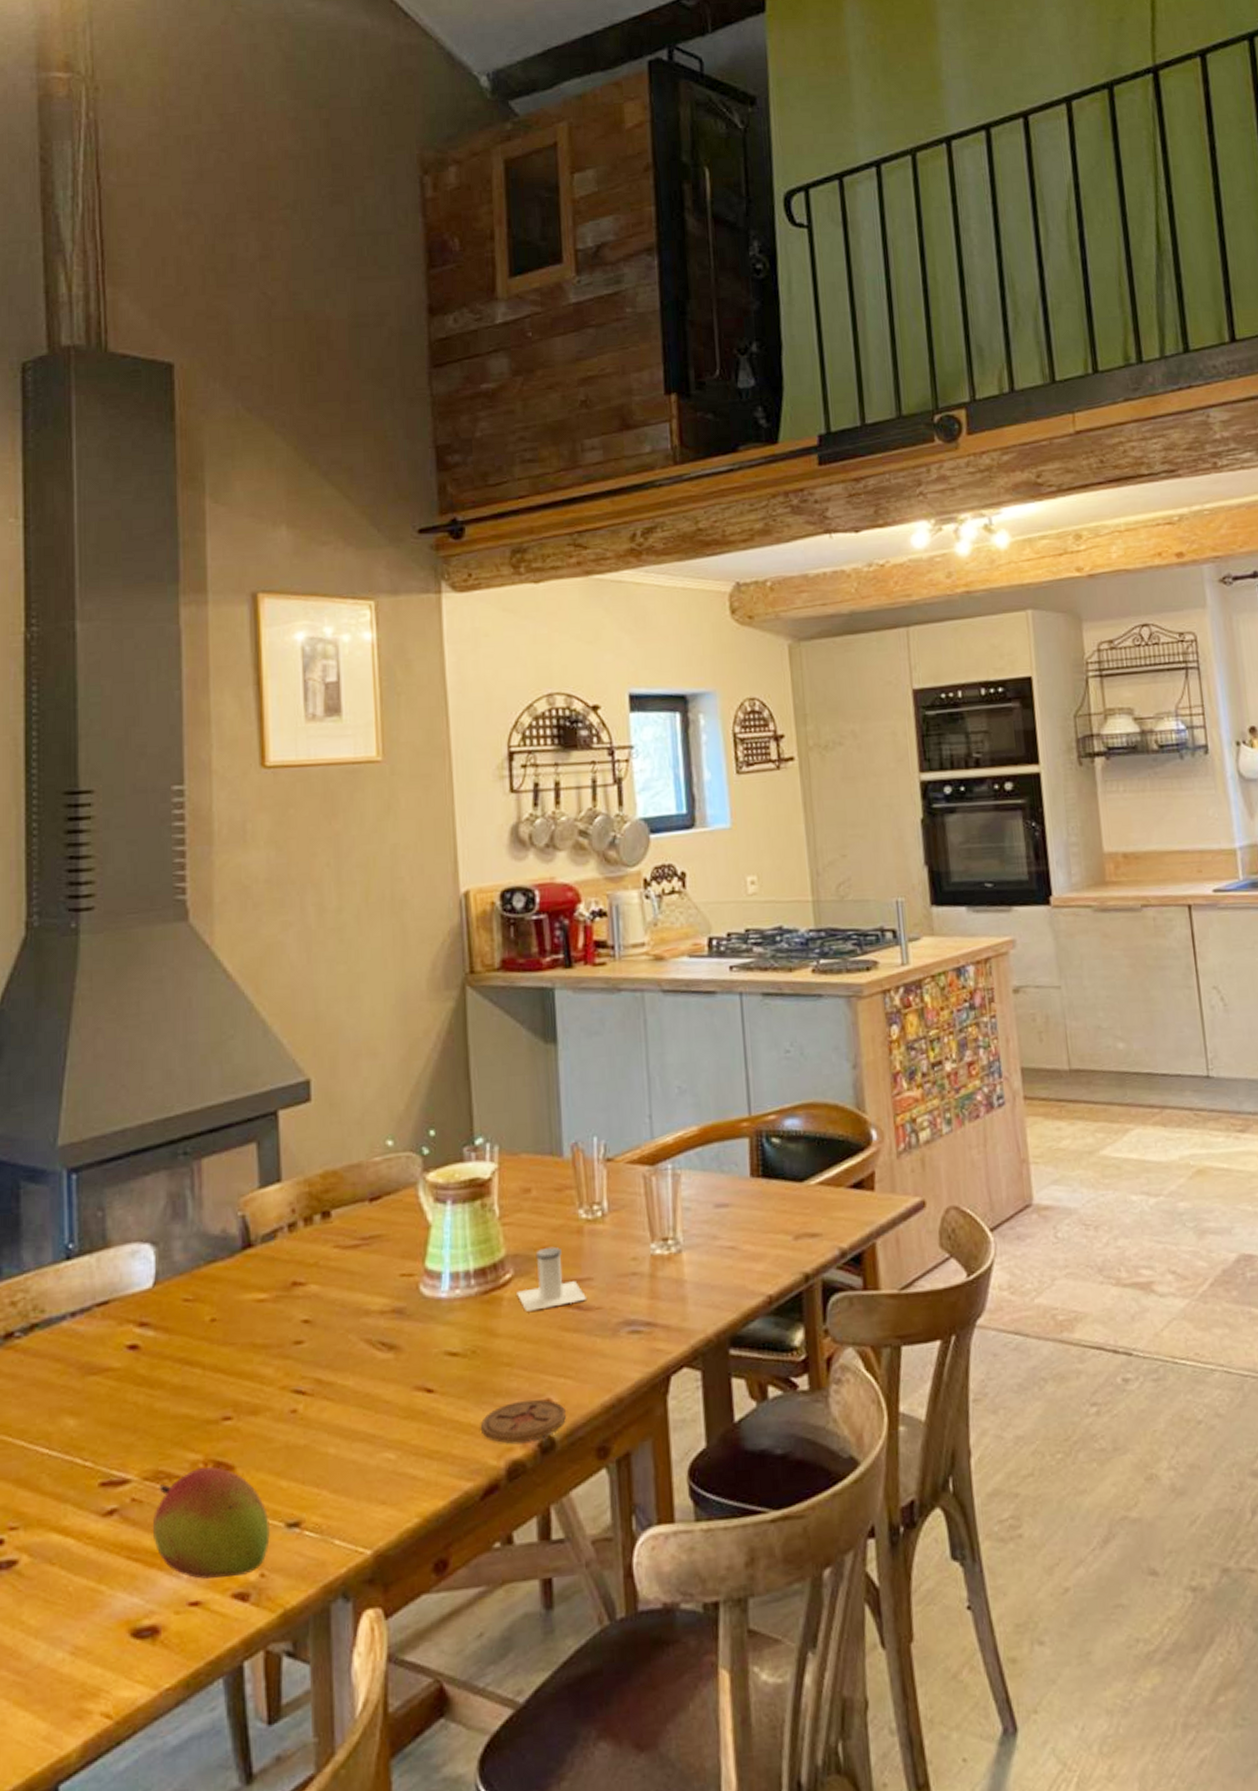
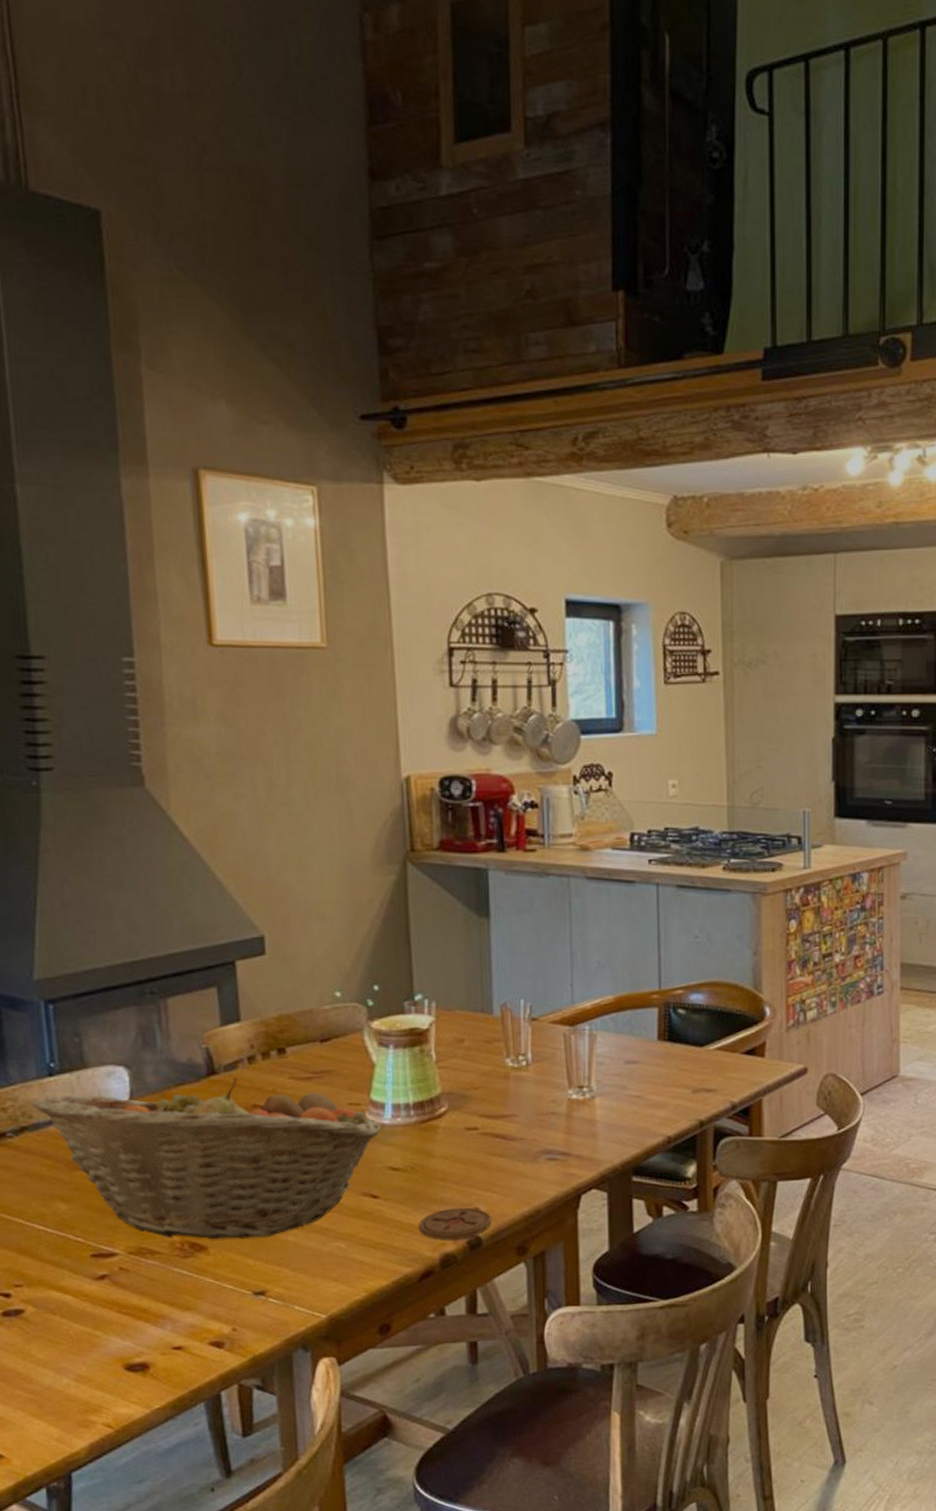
fruit basket: none [46,1250,438,1457] -> present [33,1077,381,1240]
fruit: present [153,1467,270,1579] -> none [139,1247,240,1330]
salt shaker: present [517,1246,588,1312] -> none [451,1088,512,1139]

